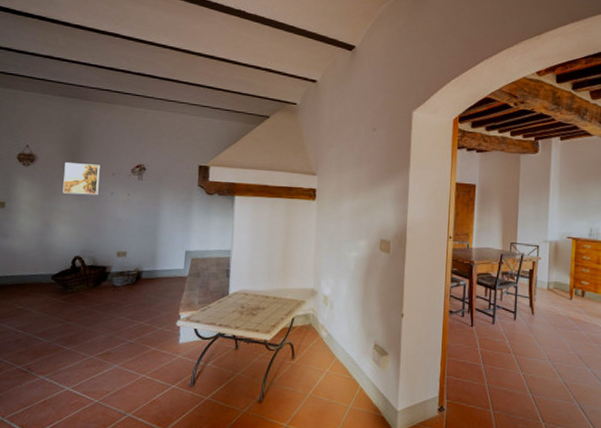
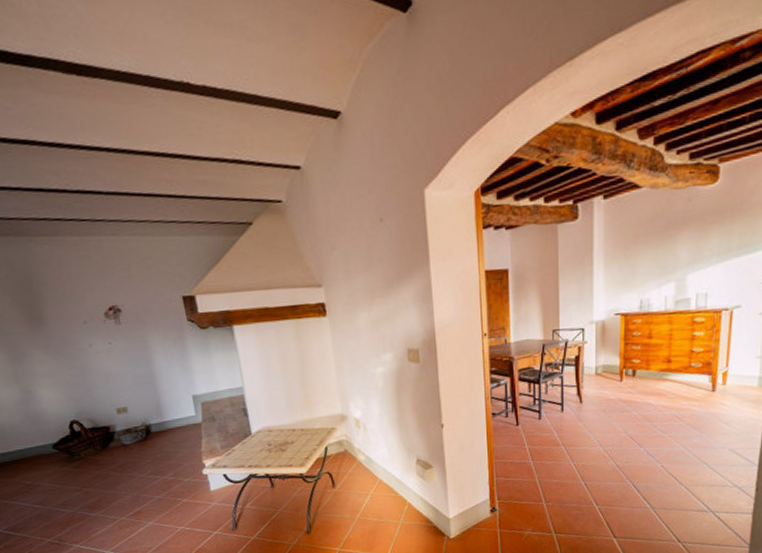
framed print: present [62,162,100,196] -> none [23,313,74,354]

